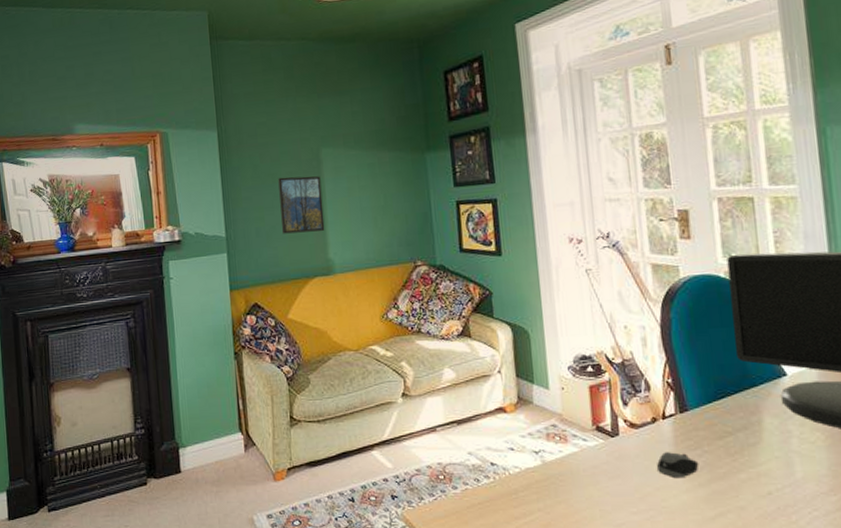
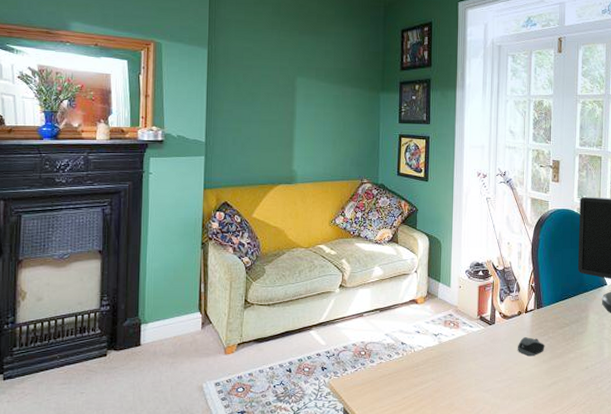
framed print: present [278,176,325,234] -> none [256,97,293,146]

